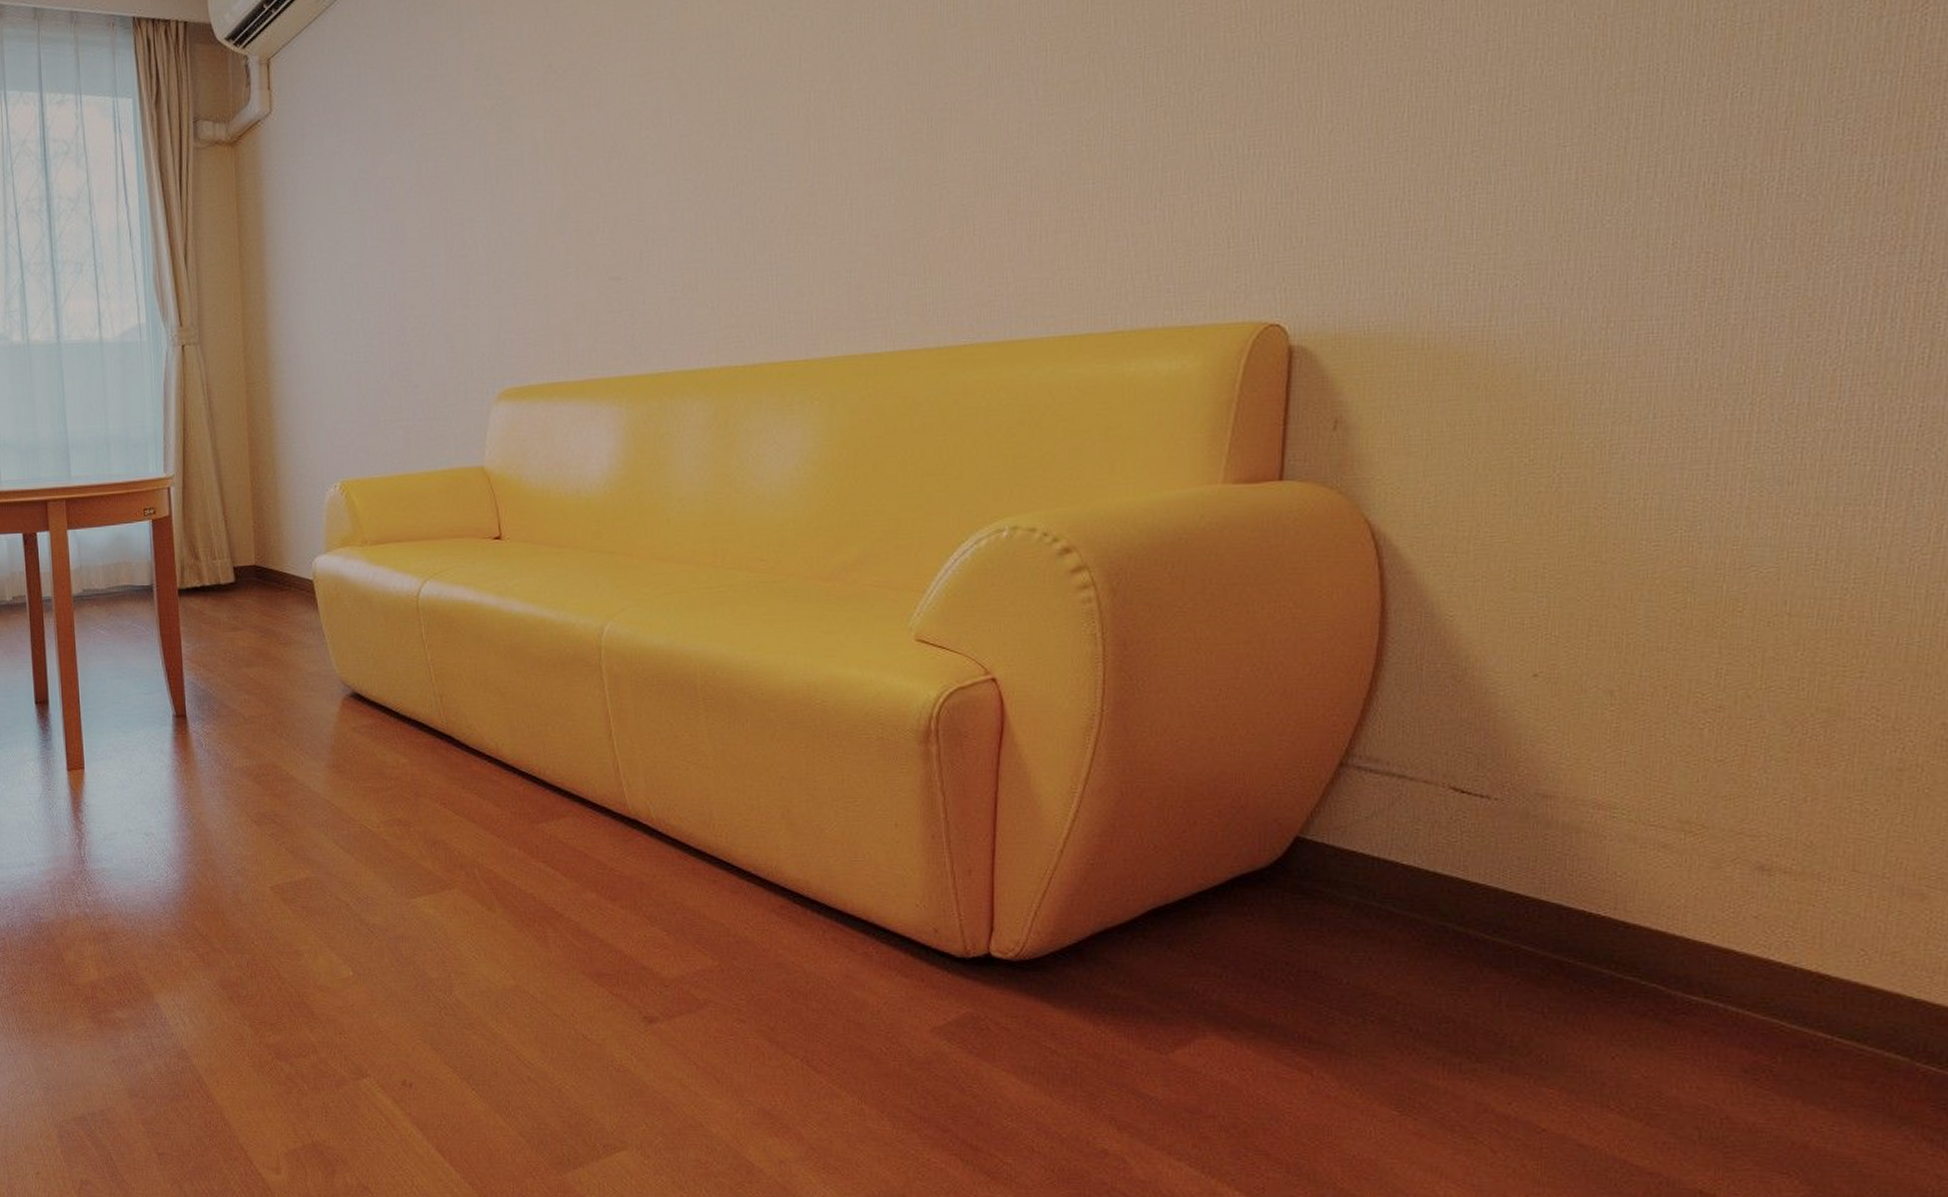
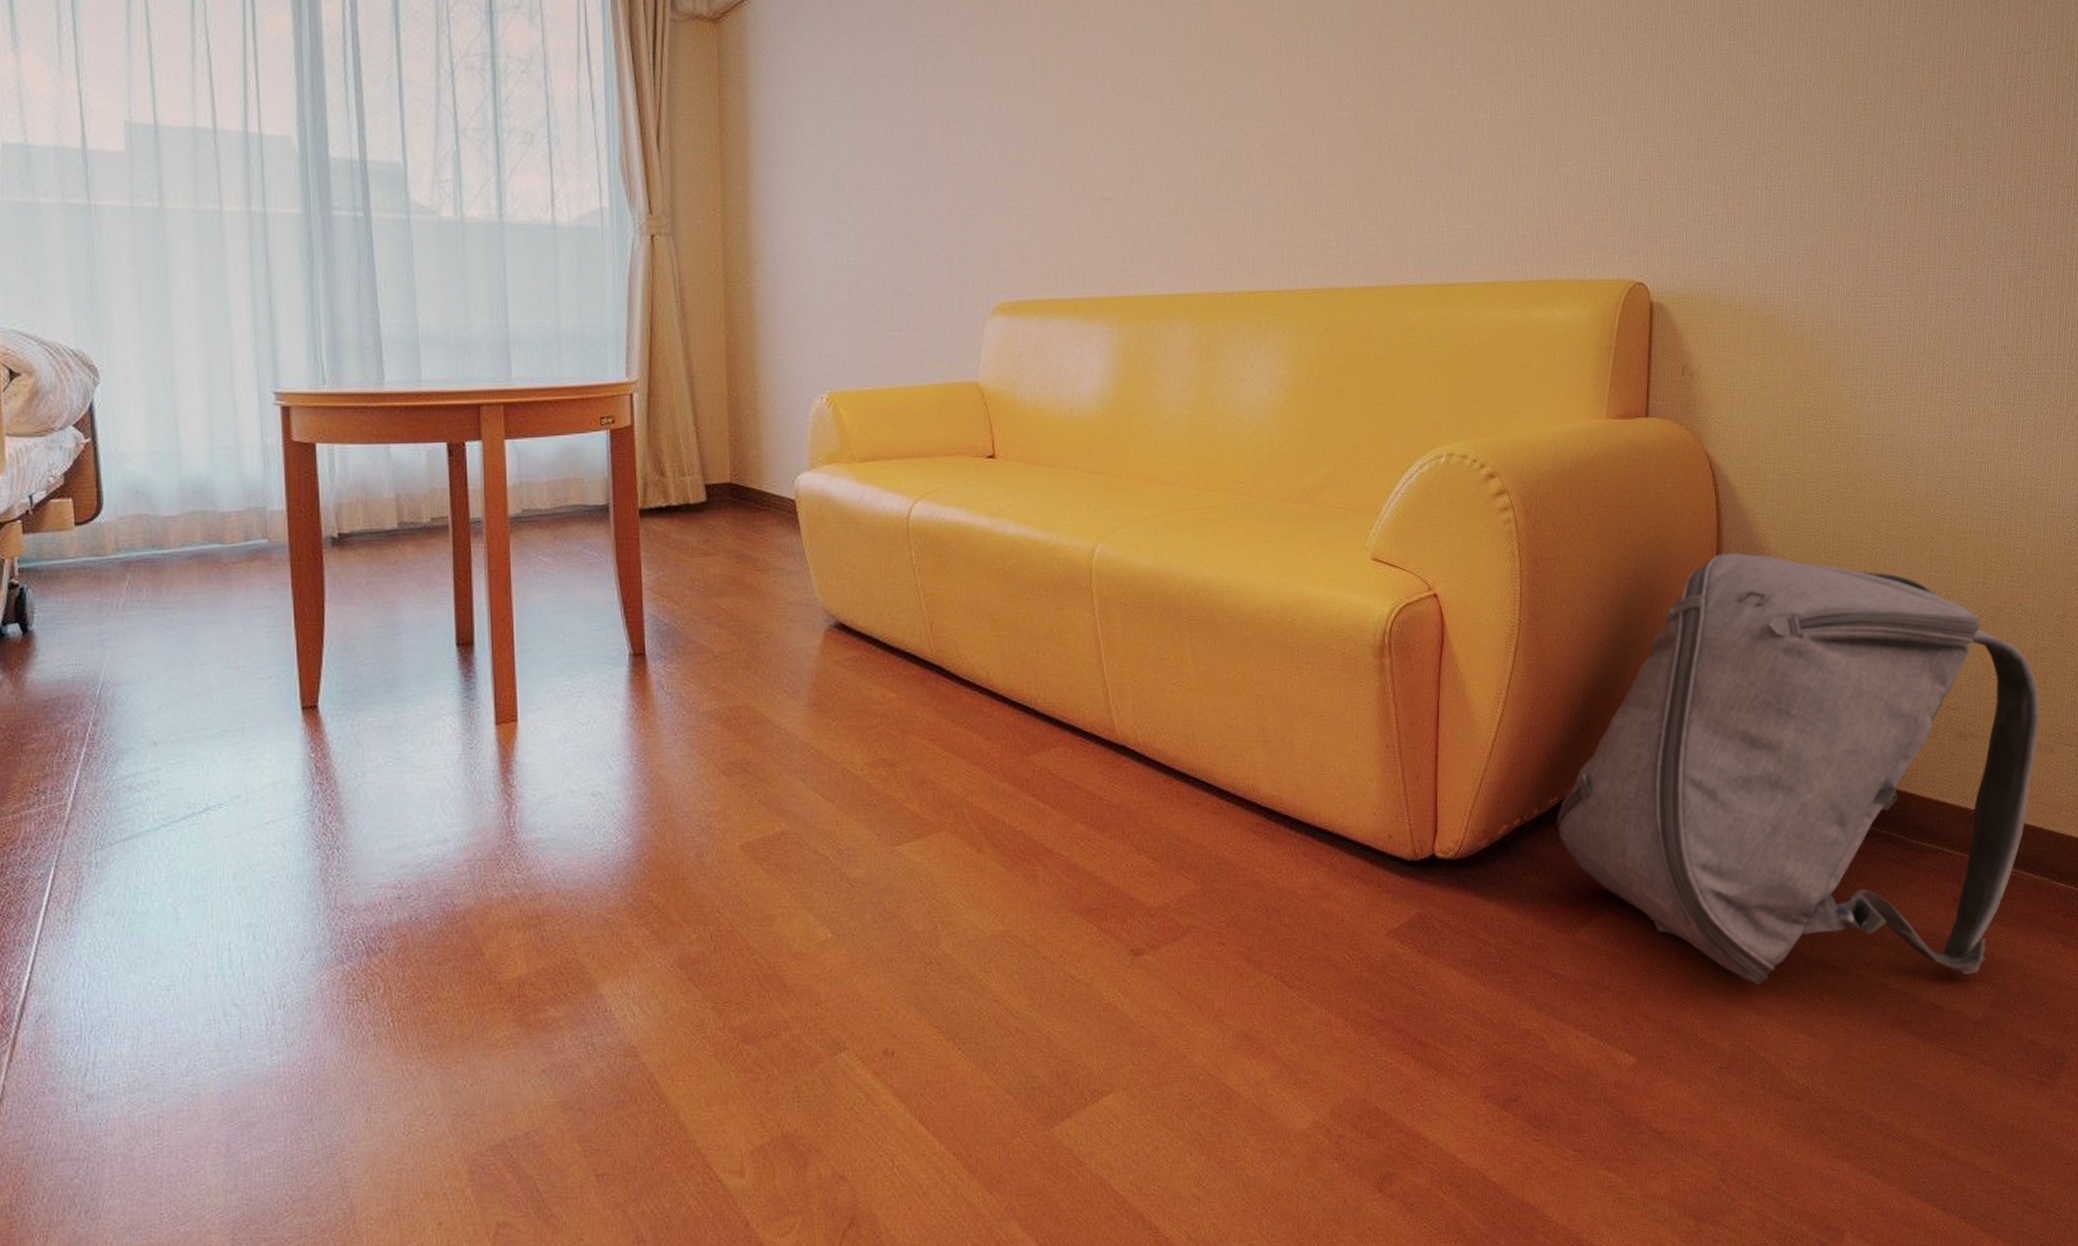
backpack: none [1146,637,1903,1164] -> present [1556,552,2039,985]

